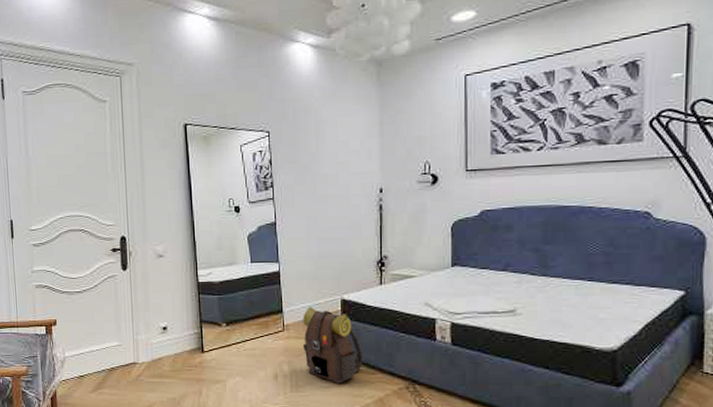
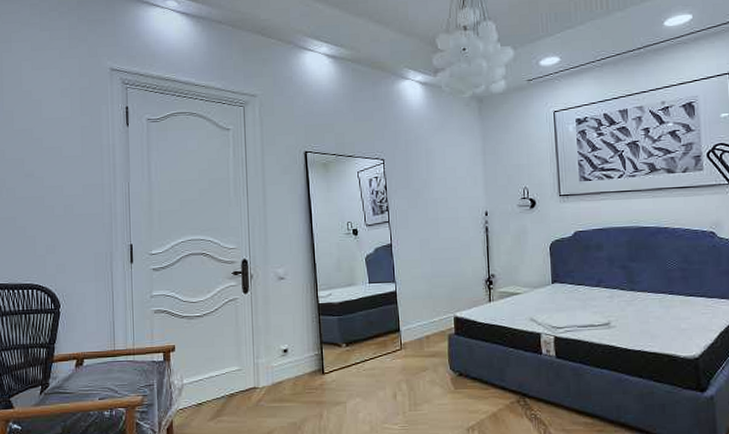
backpack: present [302,306,364,385] -> none [419,324,477,401]

